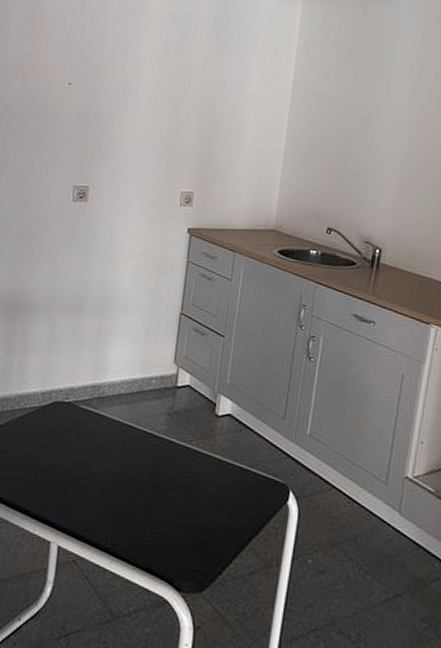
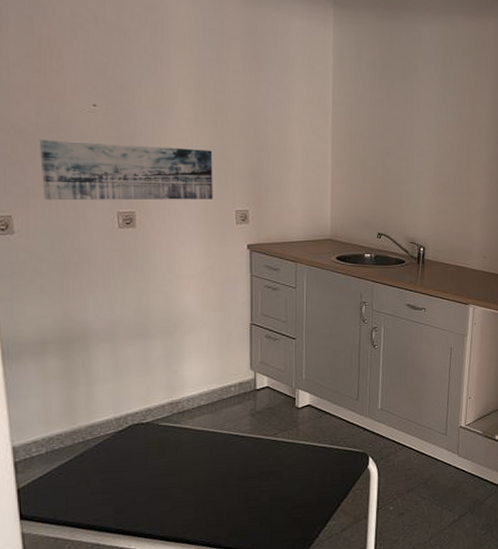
wall art: none [16,113,167,179] -> present [38,139,214,201]

